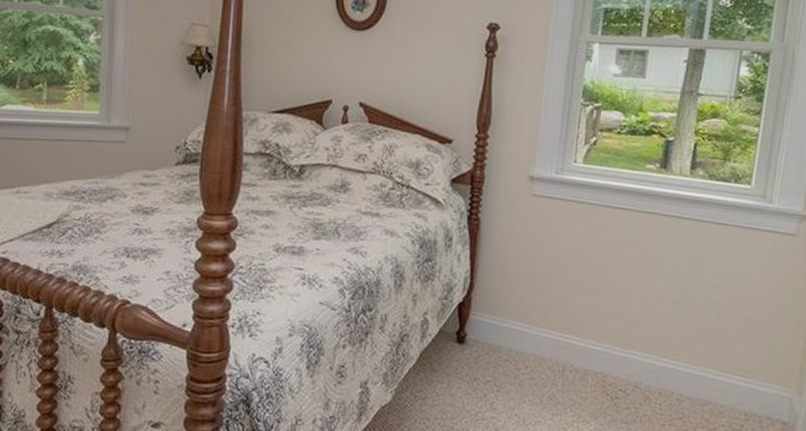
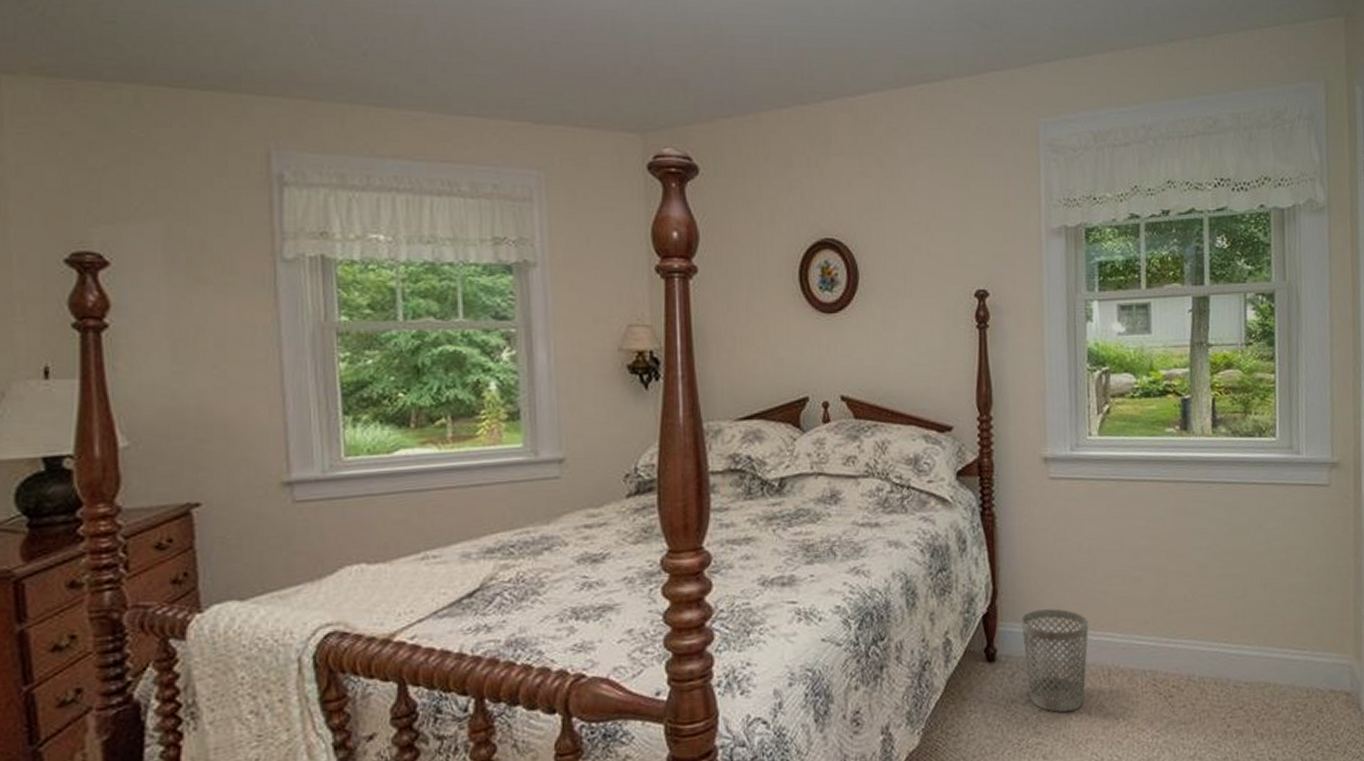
wastebasket: none [490,306,552,396] -> present [1021,609,1089,713]

